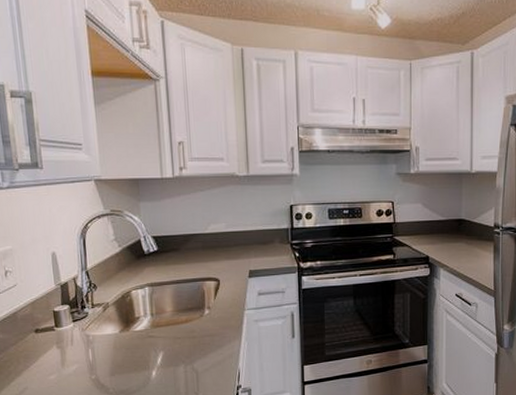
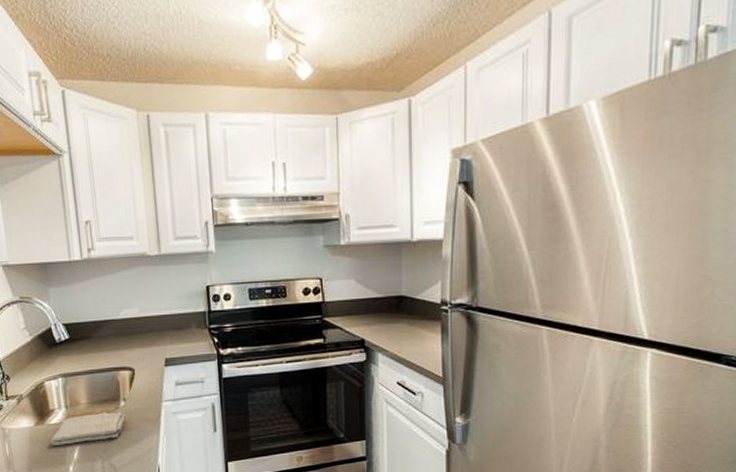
washcloth: none [135,319,210,351] -> present [50,412,126,445]

